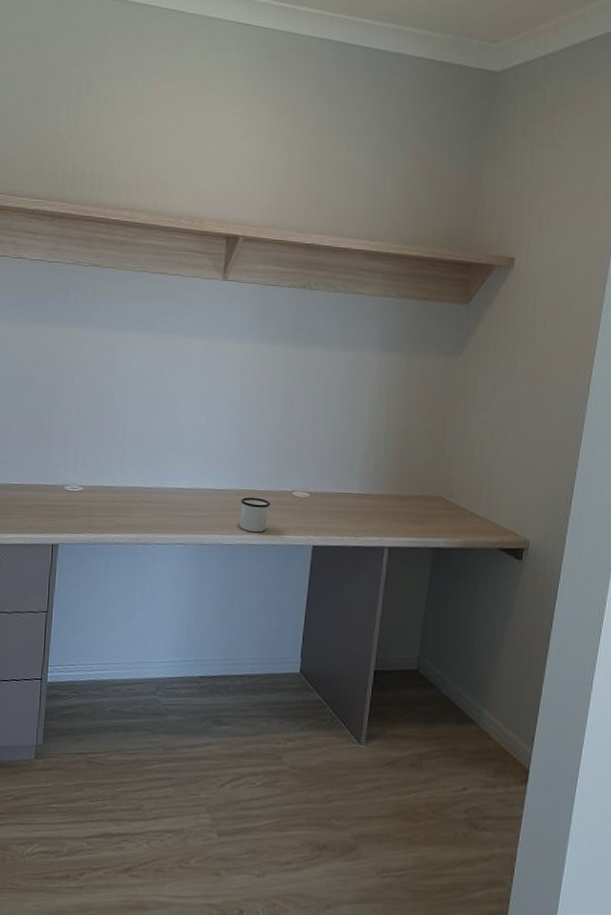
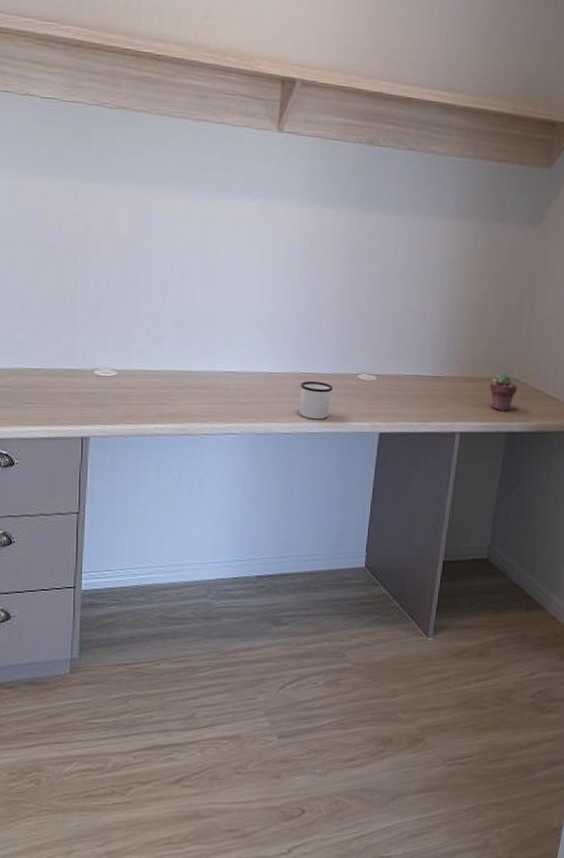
potted succulent: none [416,491,443,528] -> present [490,373,518,412]

